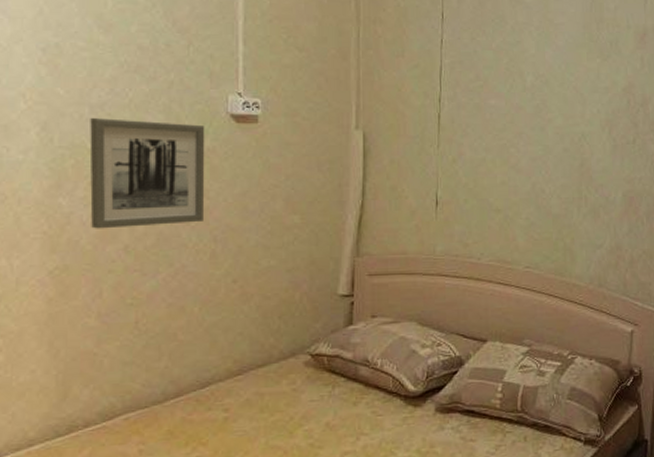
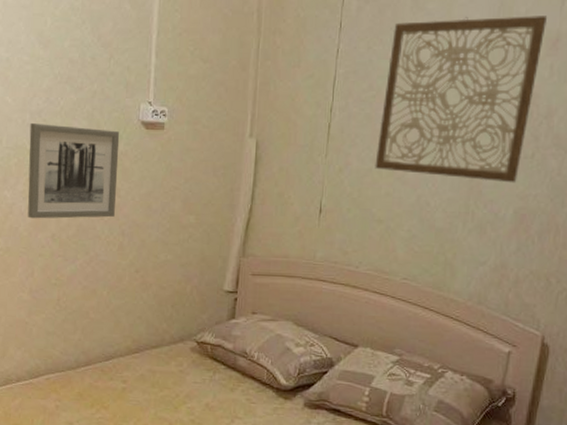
wall art: none [488,10,634,168] -> present [375,16,547,183]

